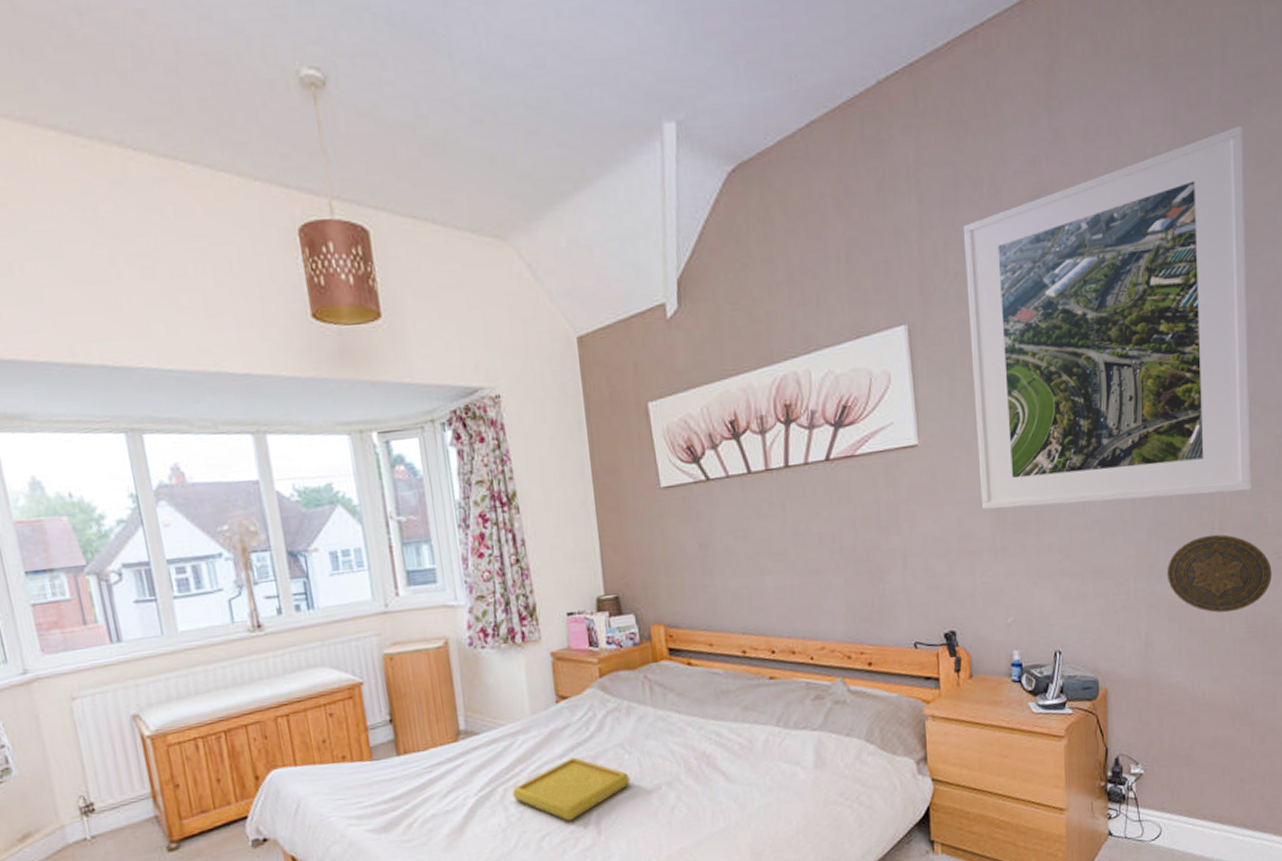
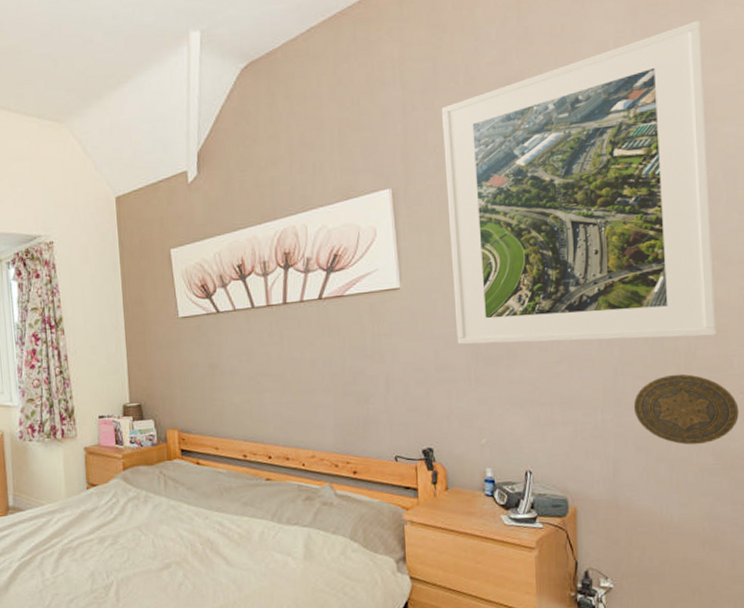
serving tray: present [512,757,630,822] -> none [48,535,145,589]

